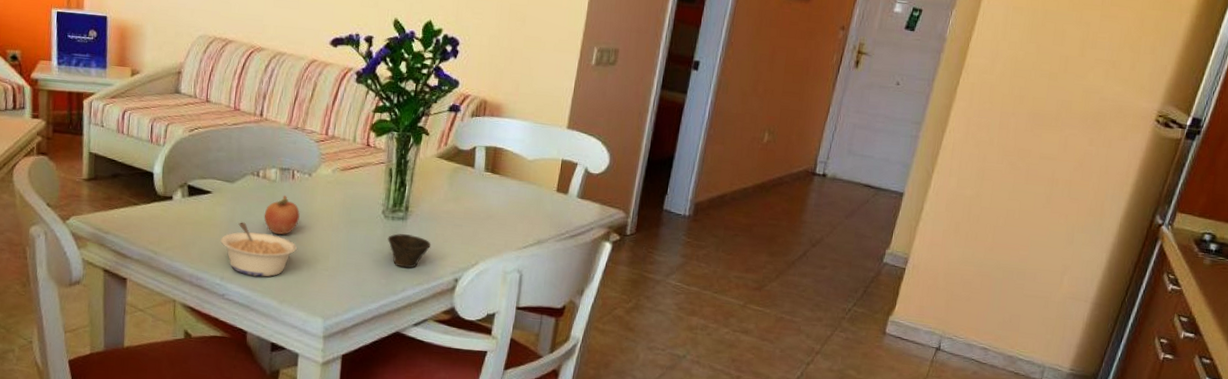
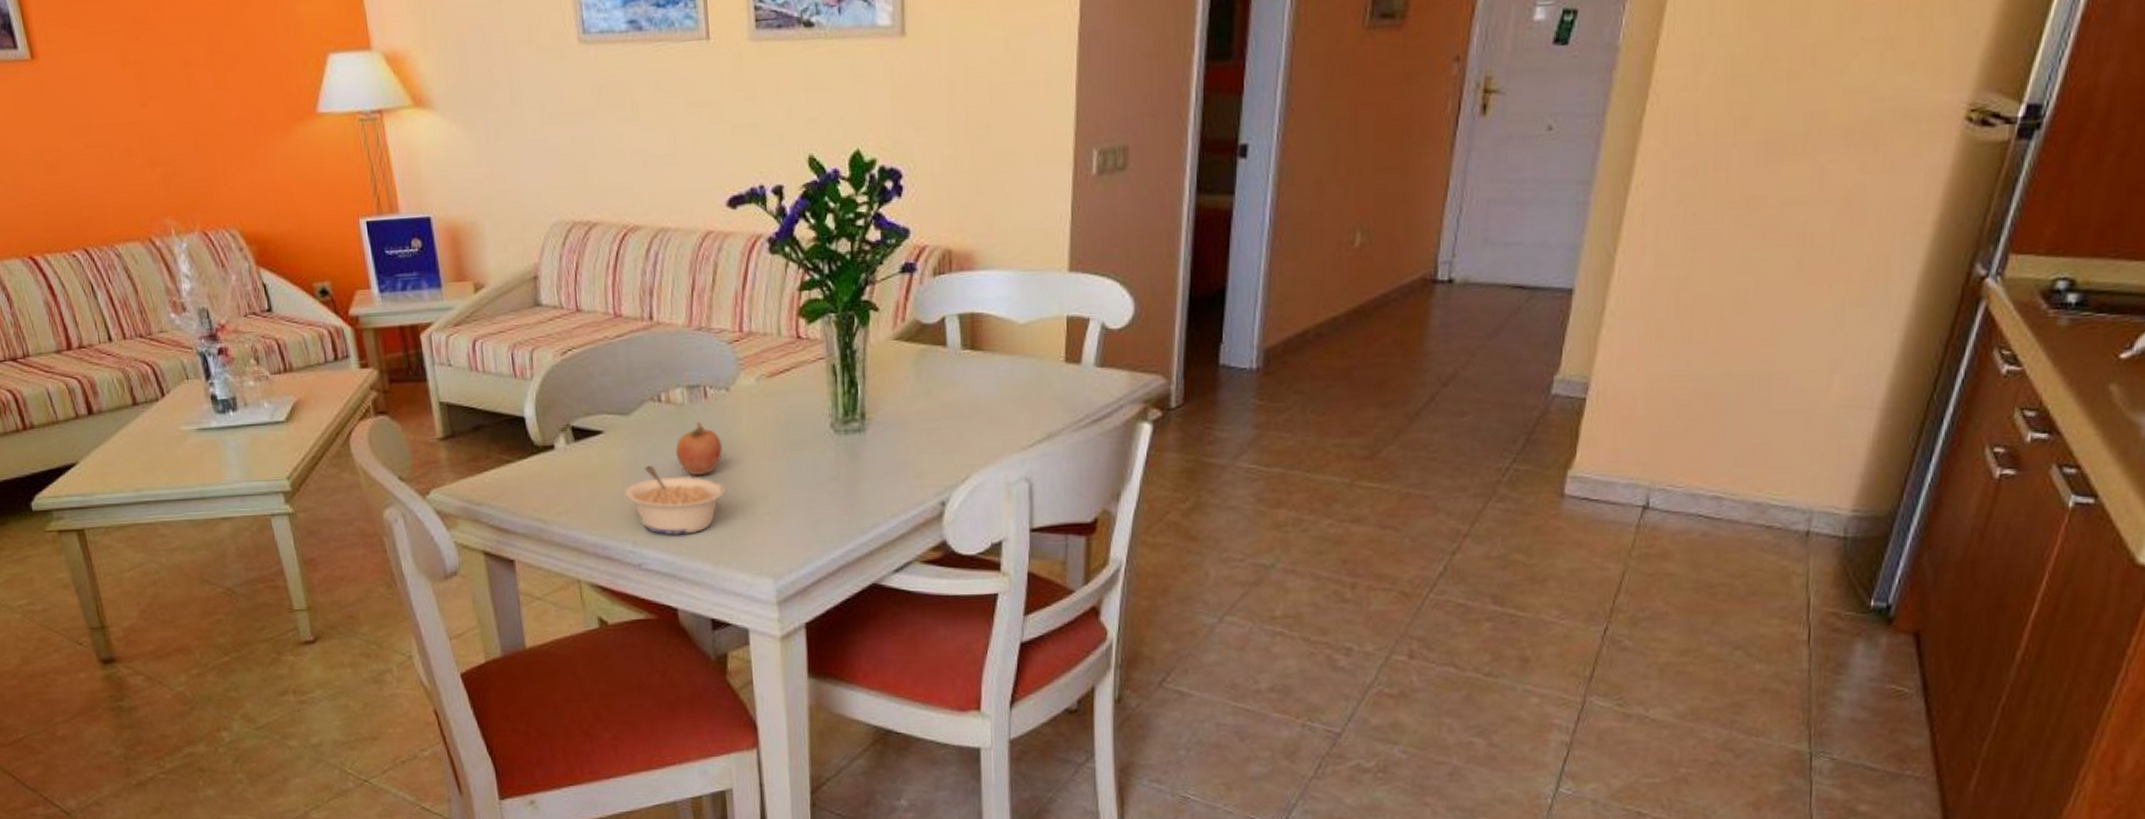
cup: present [387,234,431,268] -> none [843,451,903,497]

